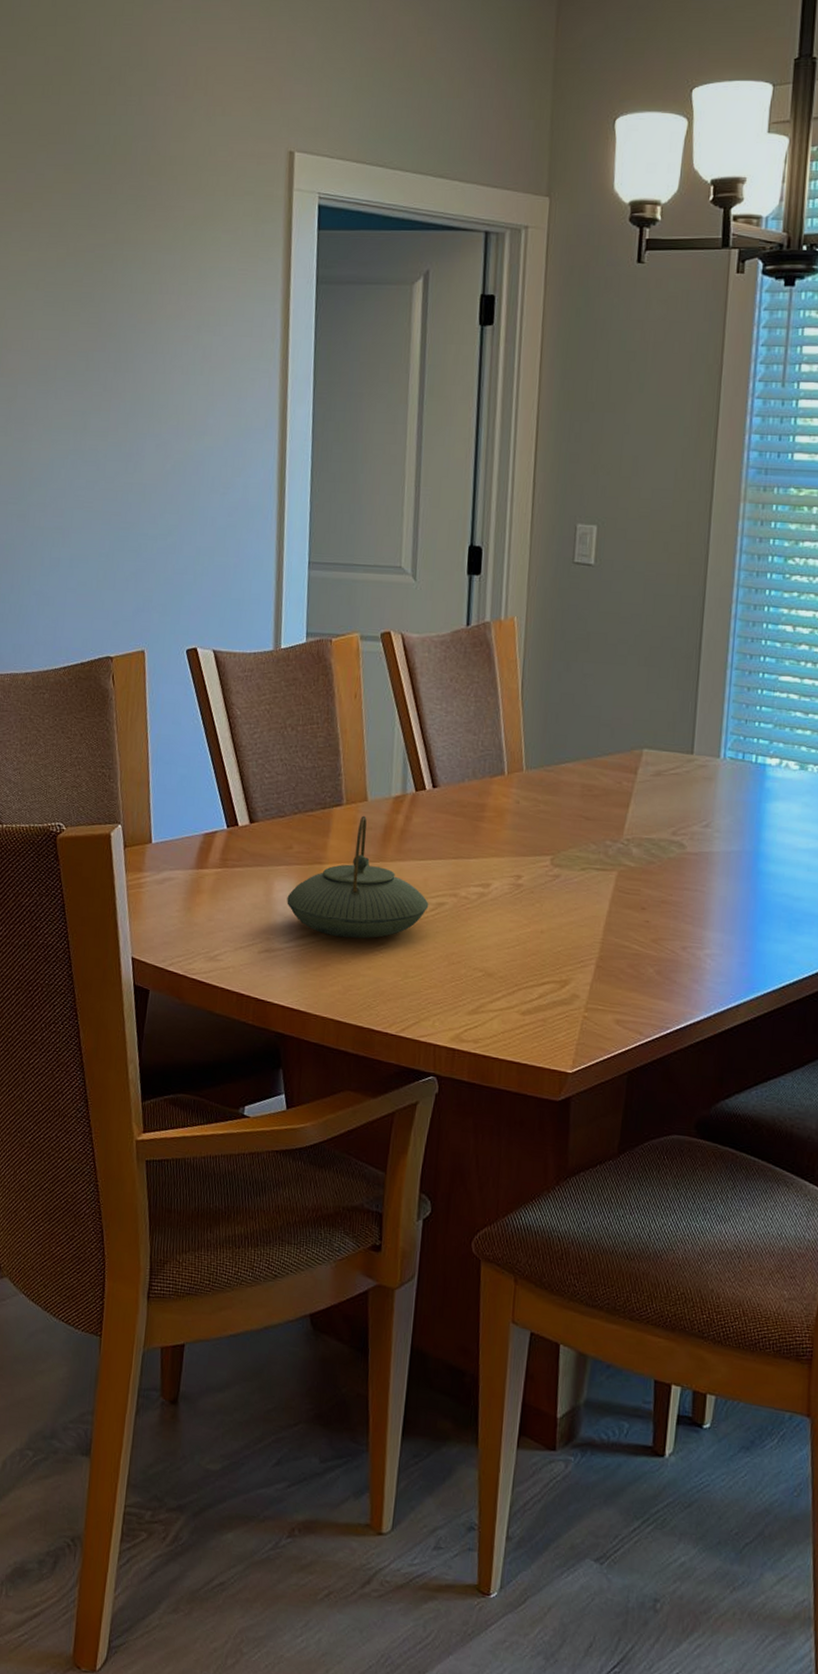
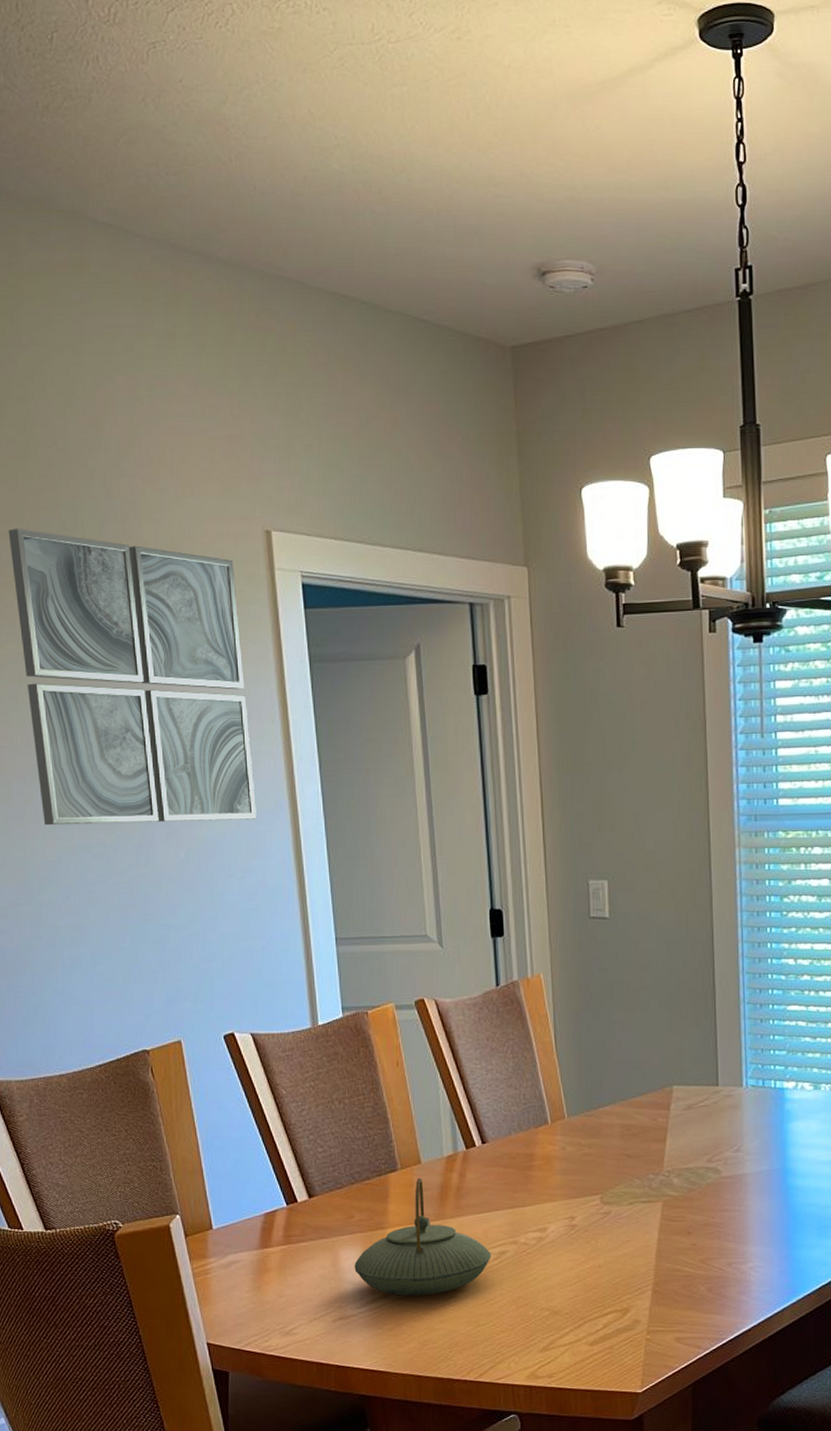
wall art: none [42,142,254,437] -> present [8,529,257,826]

